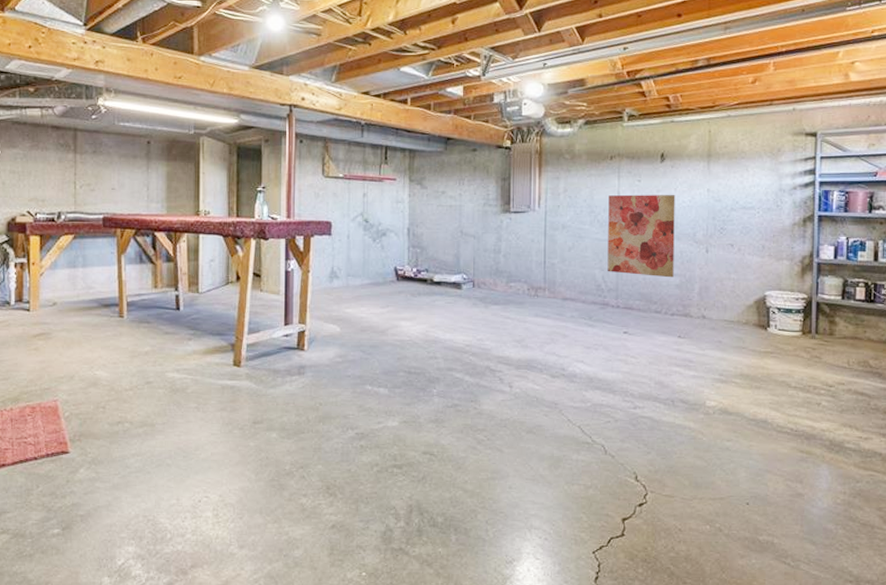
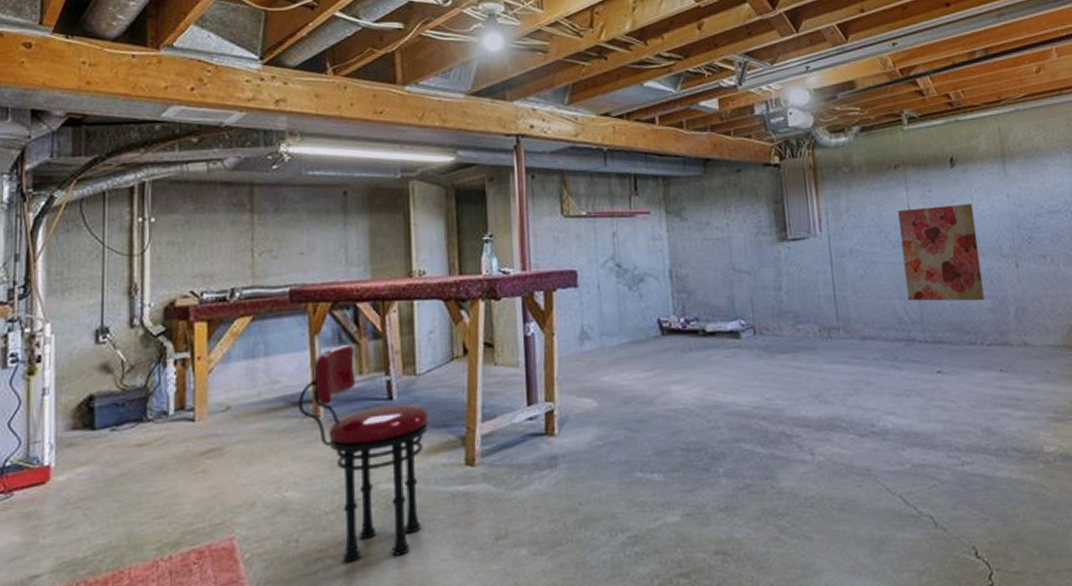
stool: none [107,265,208,428] -> present [298,345,430,563]

